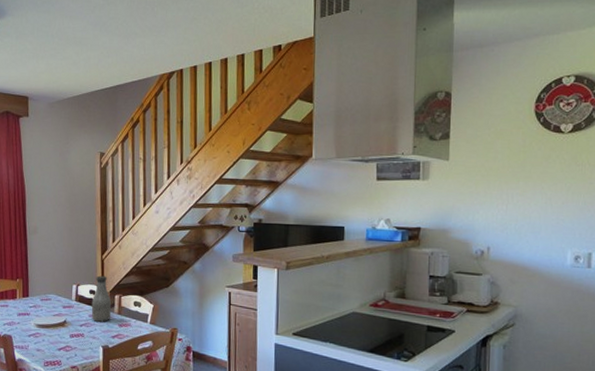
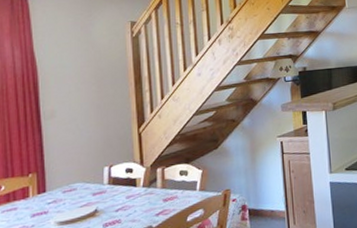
bottle: present [91,275,112,322] -> none [128,150,154,203]

